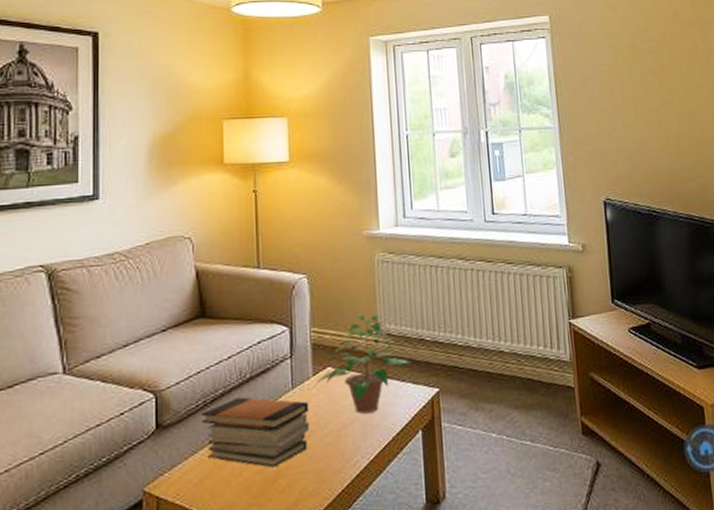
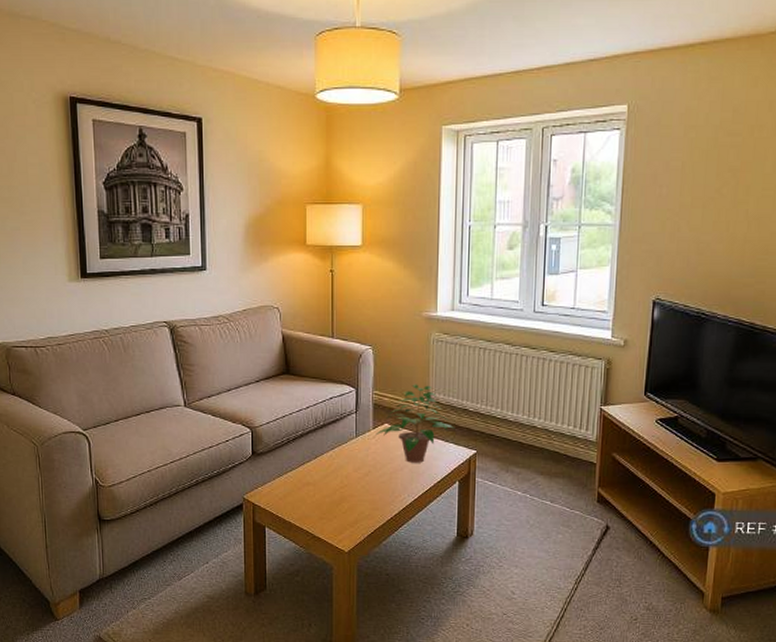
book stack: present [202,397,310,468] -> none [286,439,369,494]

